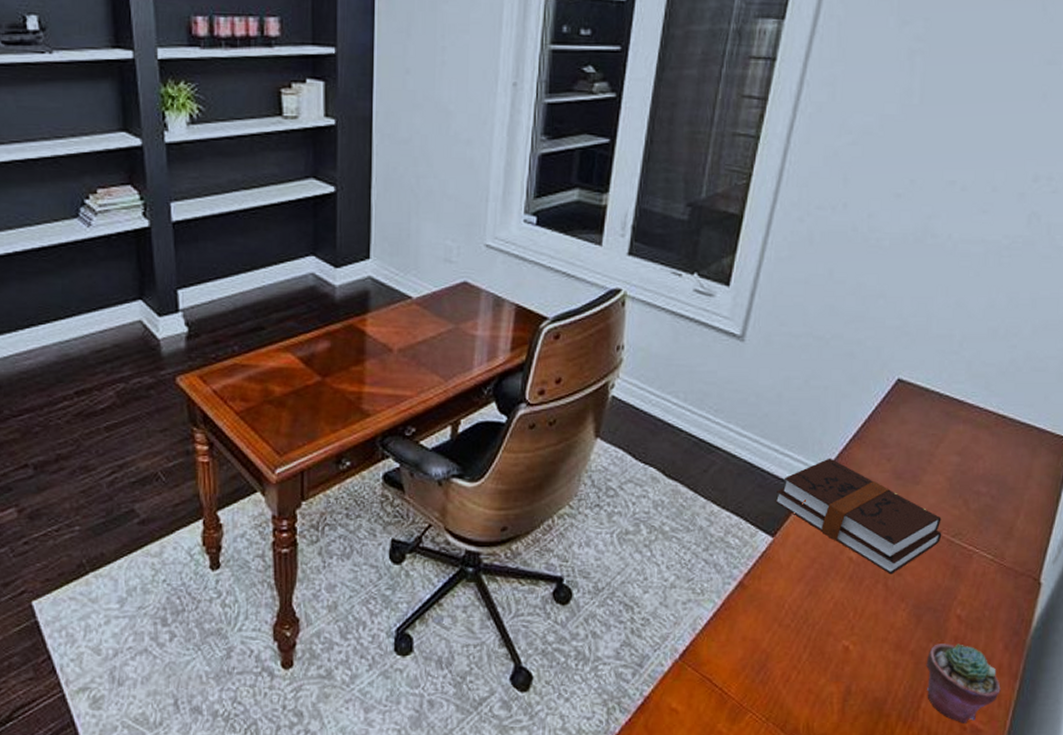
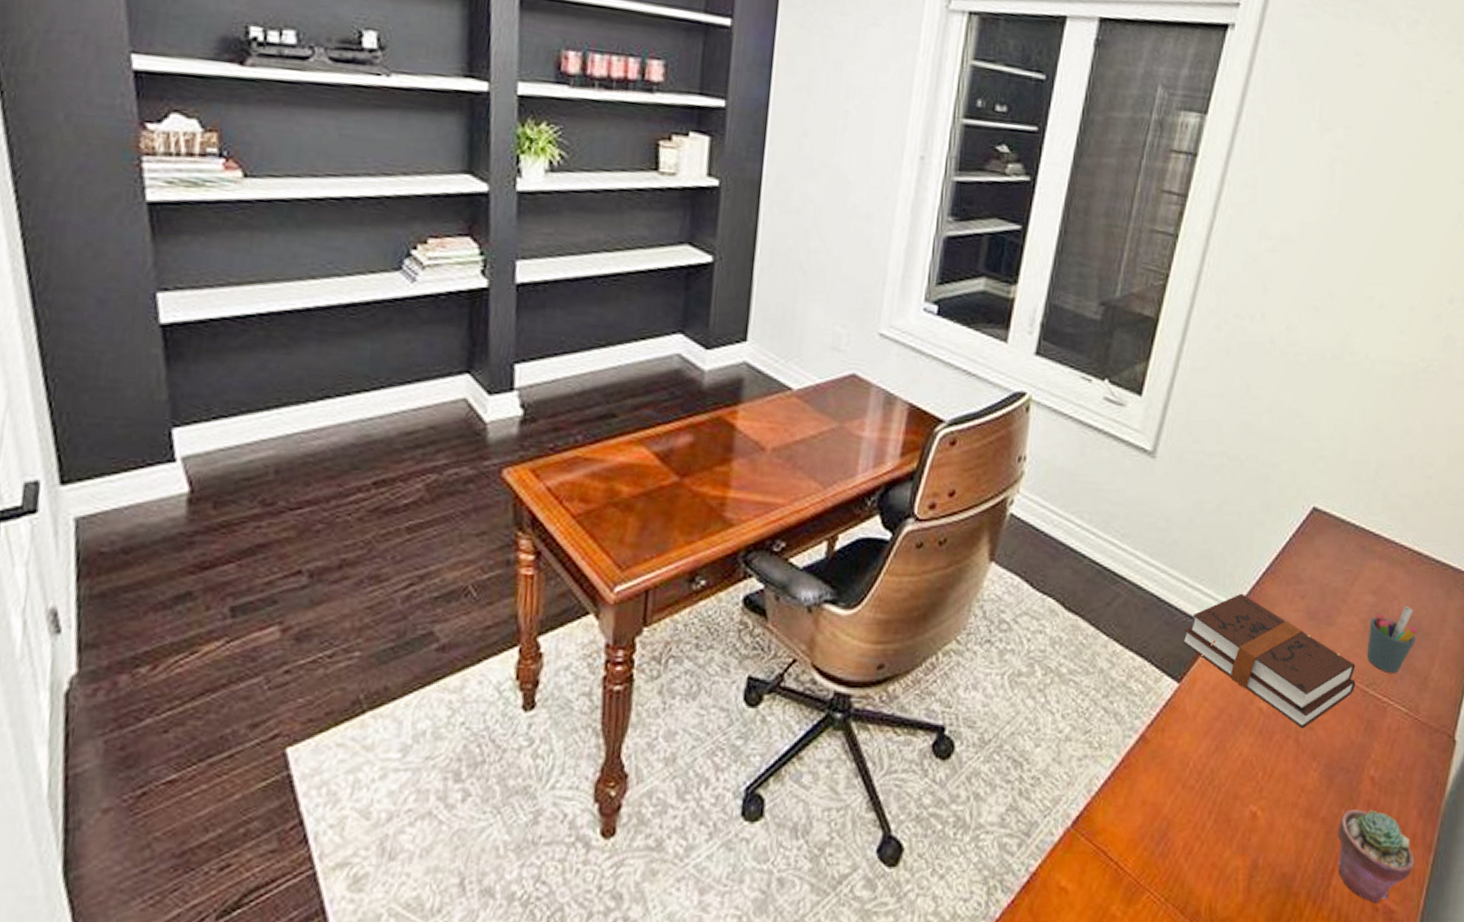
pen holder: none [952,465,1002,524] -> present [1366,606,1417,673]

